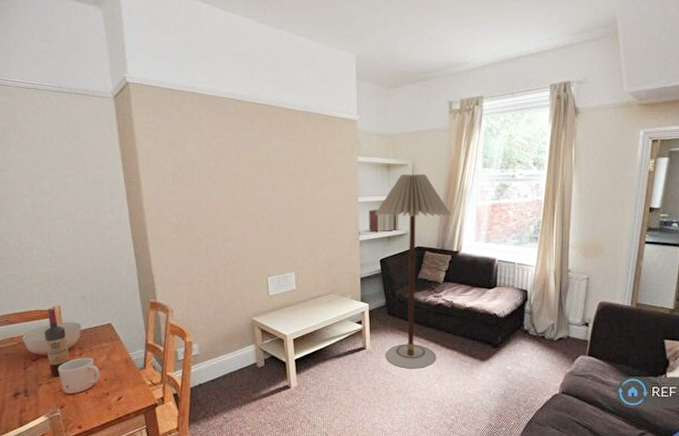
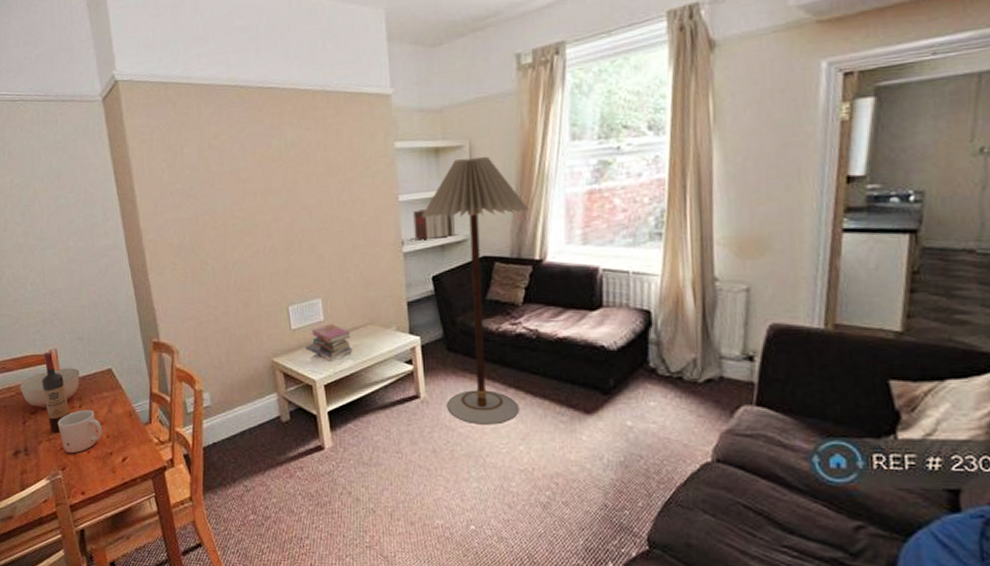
books: none [280,292,317,321] -> present [305,324,353,361]

